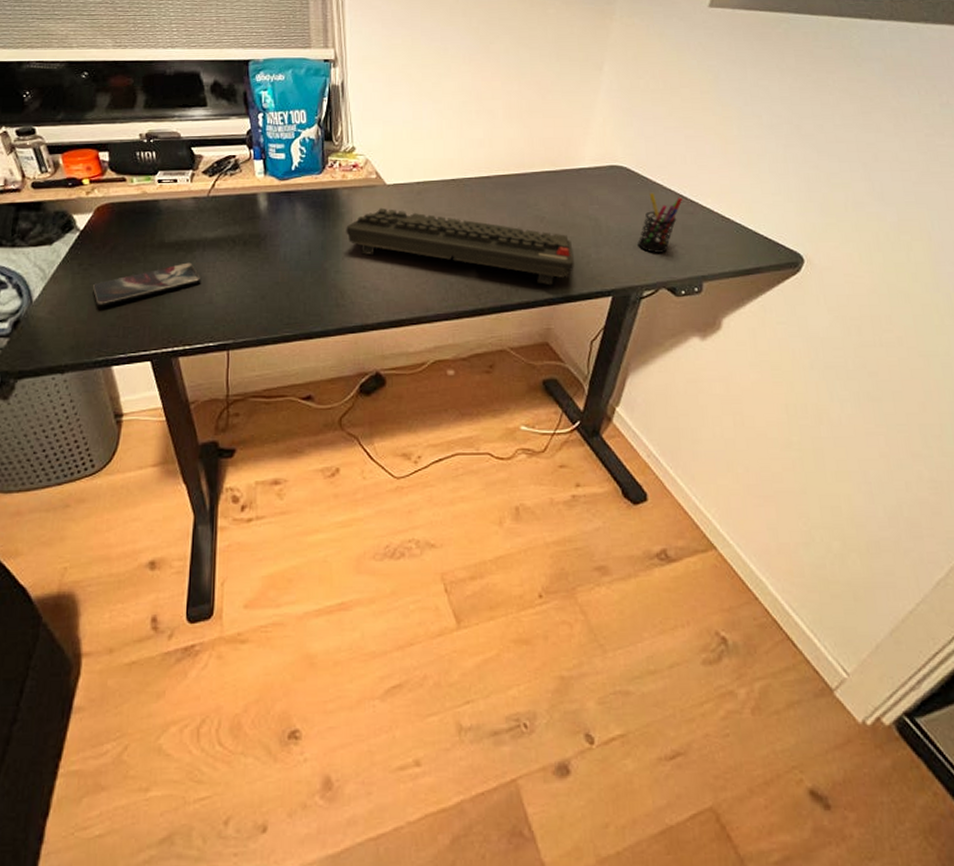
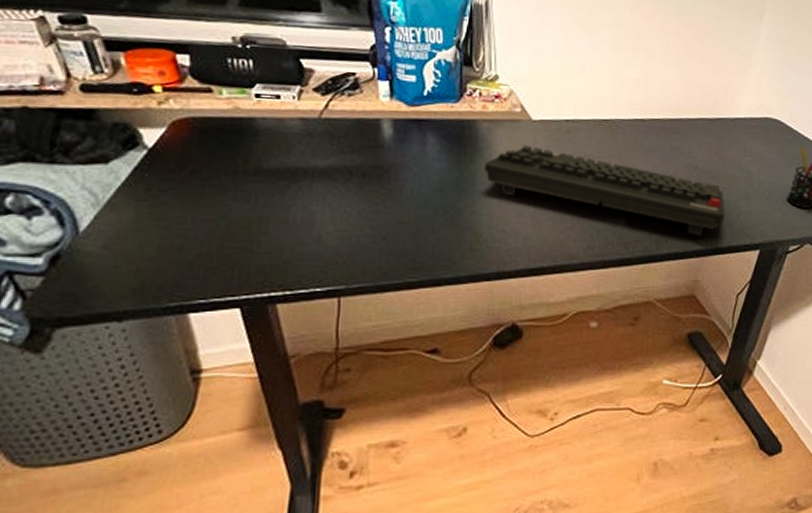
smartphone: present [92,262,202,307] -> none [163,194,308,242]

